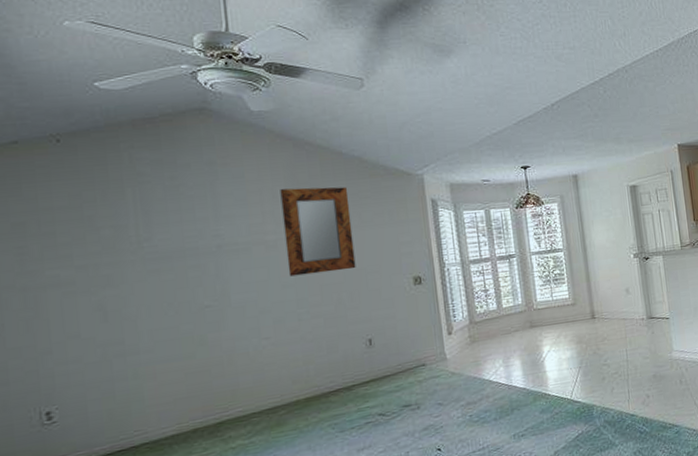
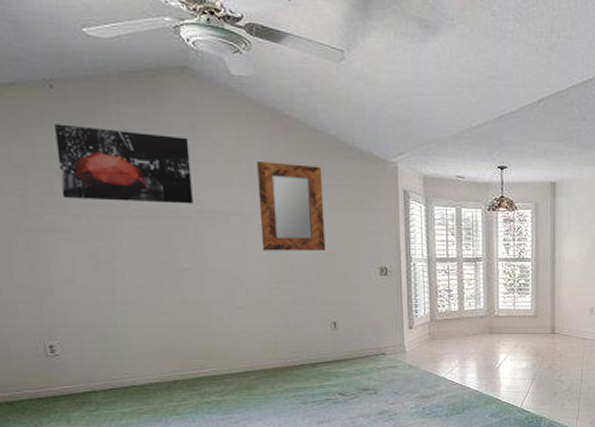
wall art: none [60,174,213,251] -> present [54,124,193,204]

